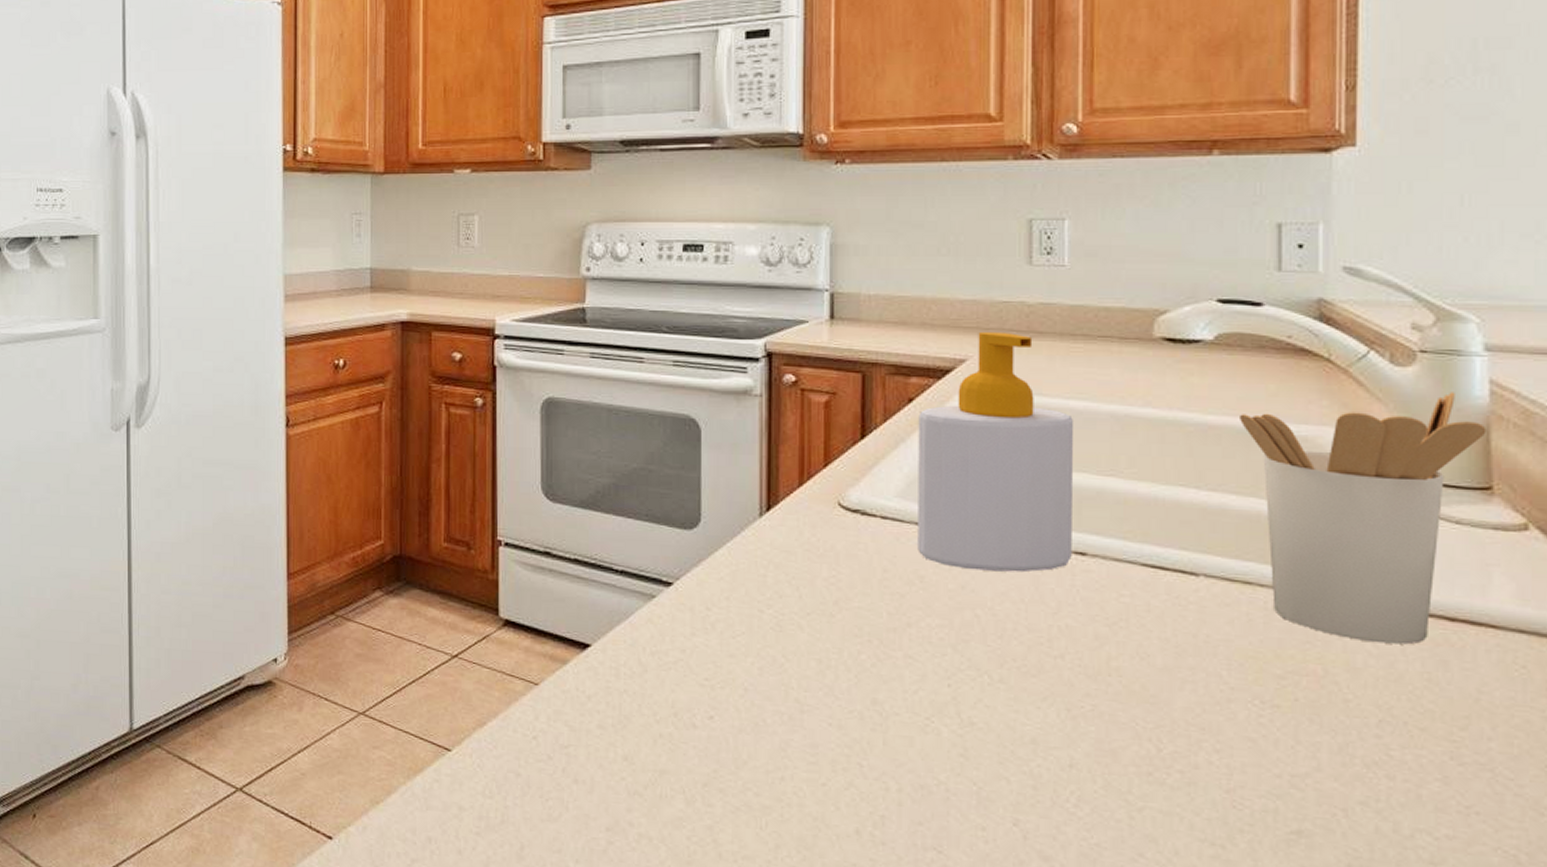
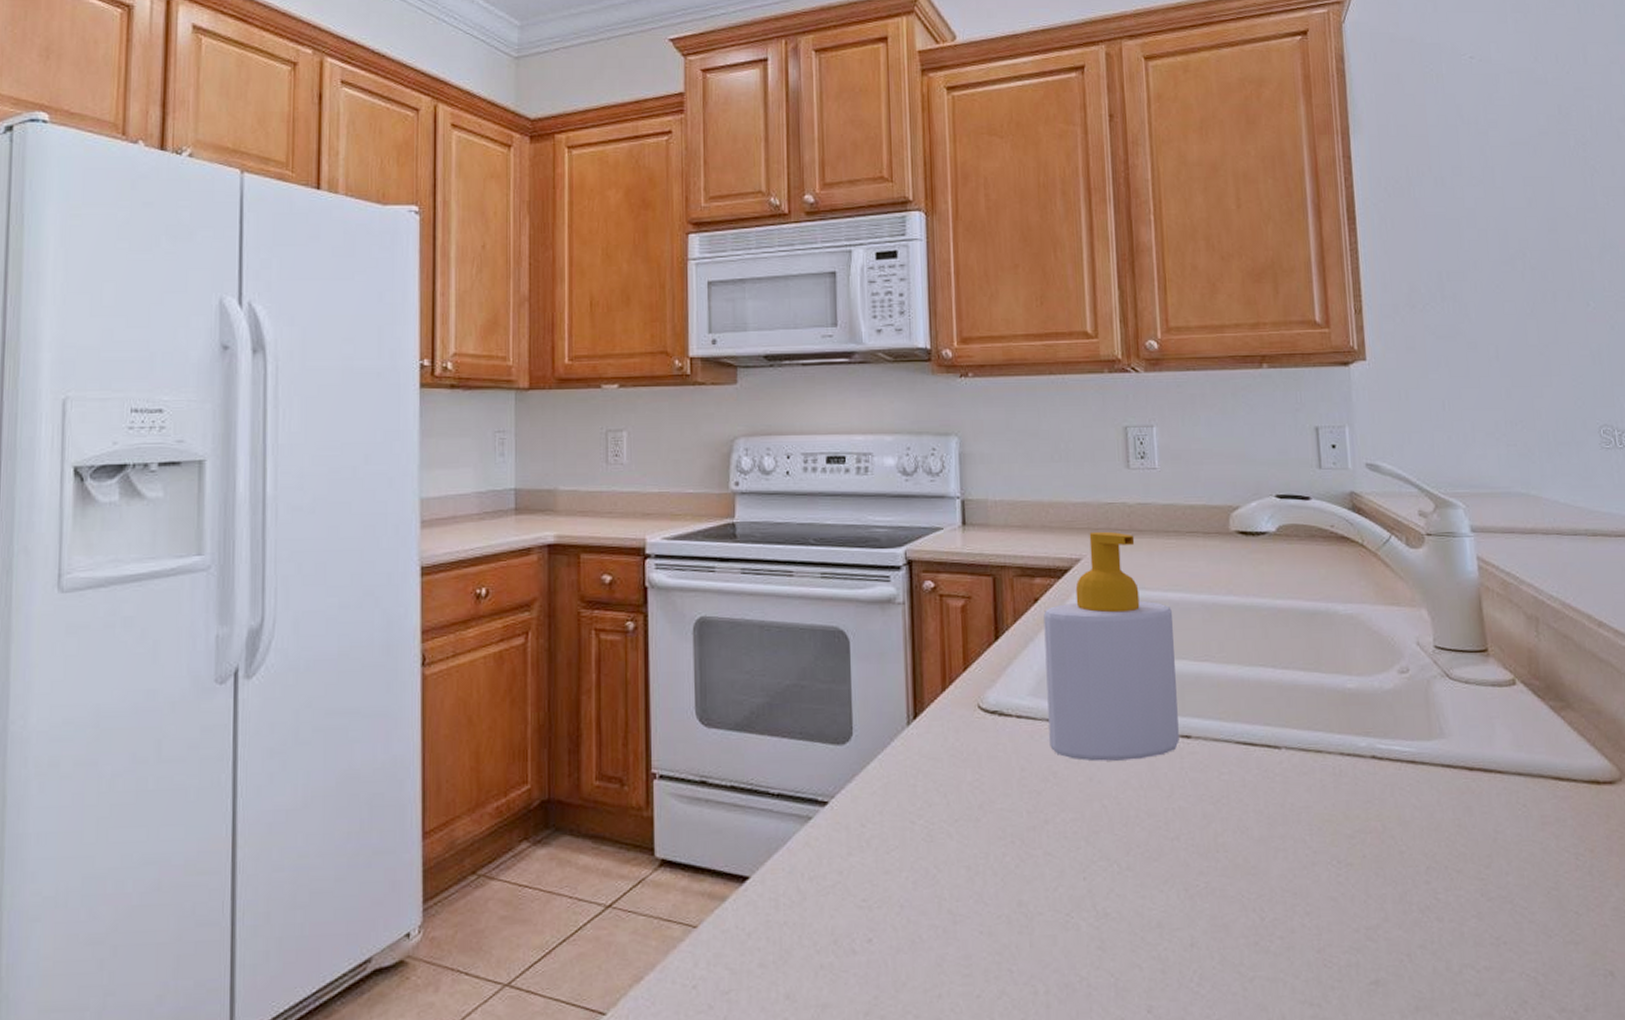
utensil holder: present [1240,392,1487,645] -> none [1301,568,1479,797]

